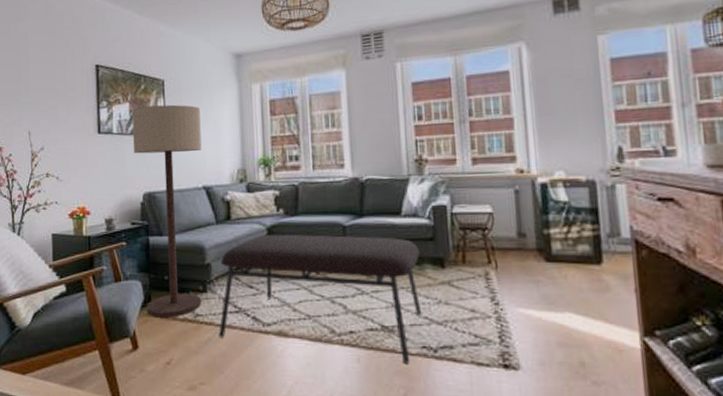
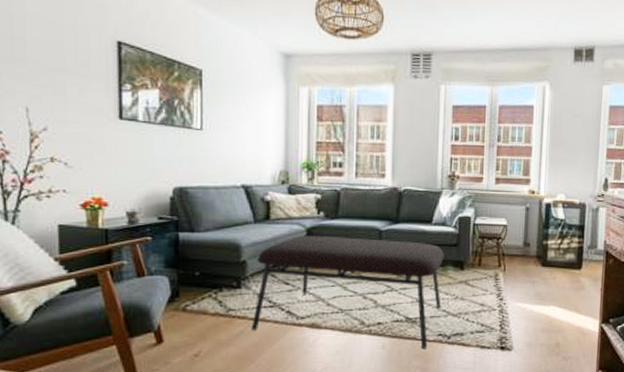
floor lamp: present [132,104,202,317] -> none [162,95,242,312]

